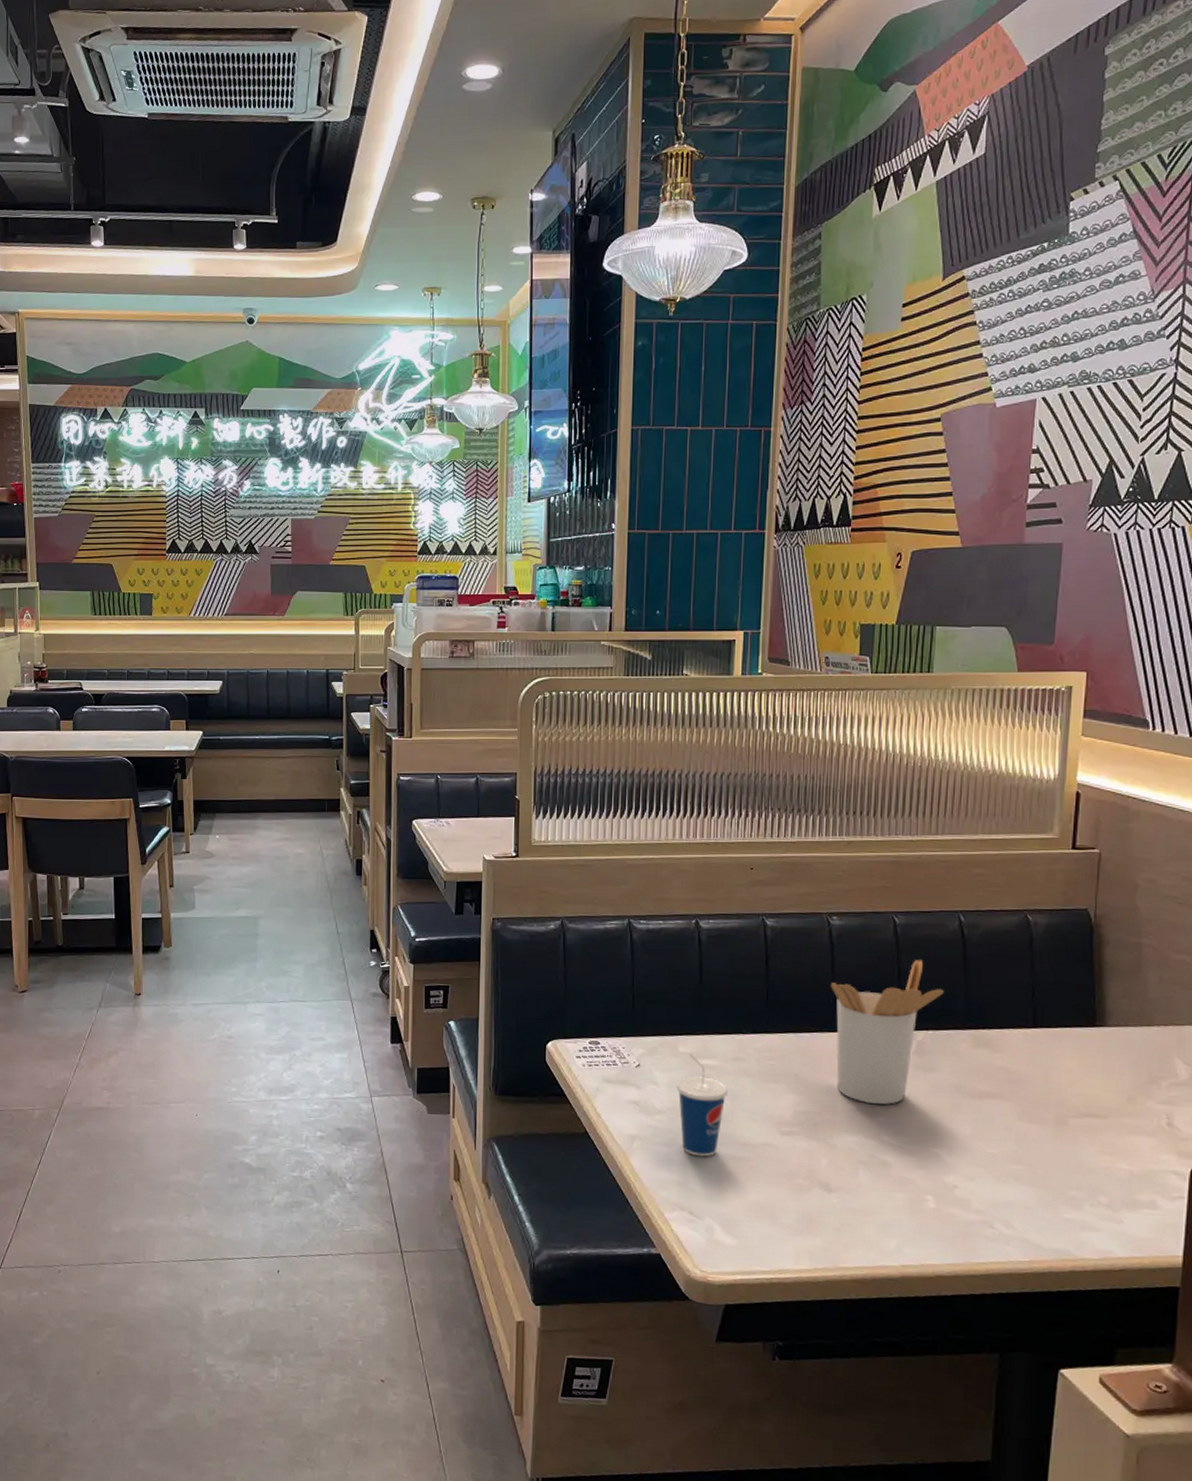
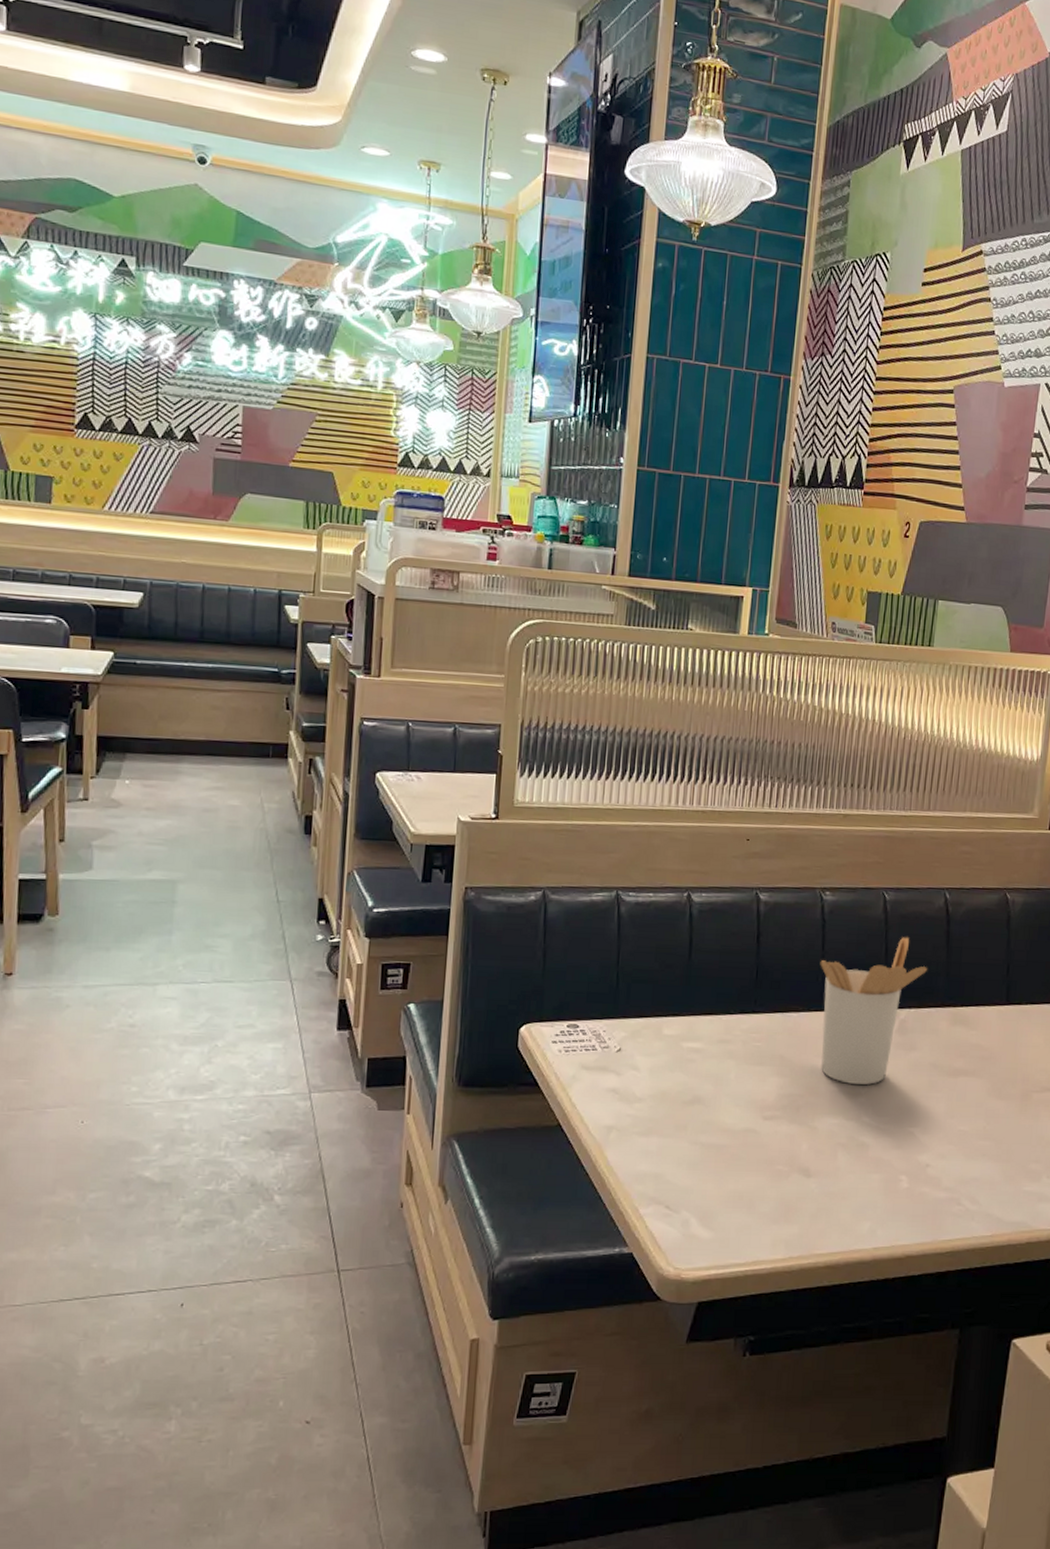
cup: present [676,1054,728,1157] -> none [658,1036,712,1146]

